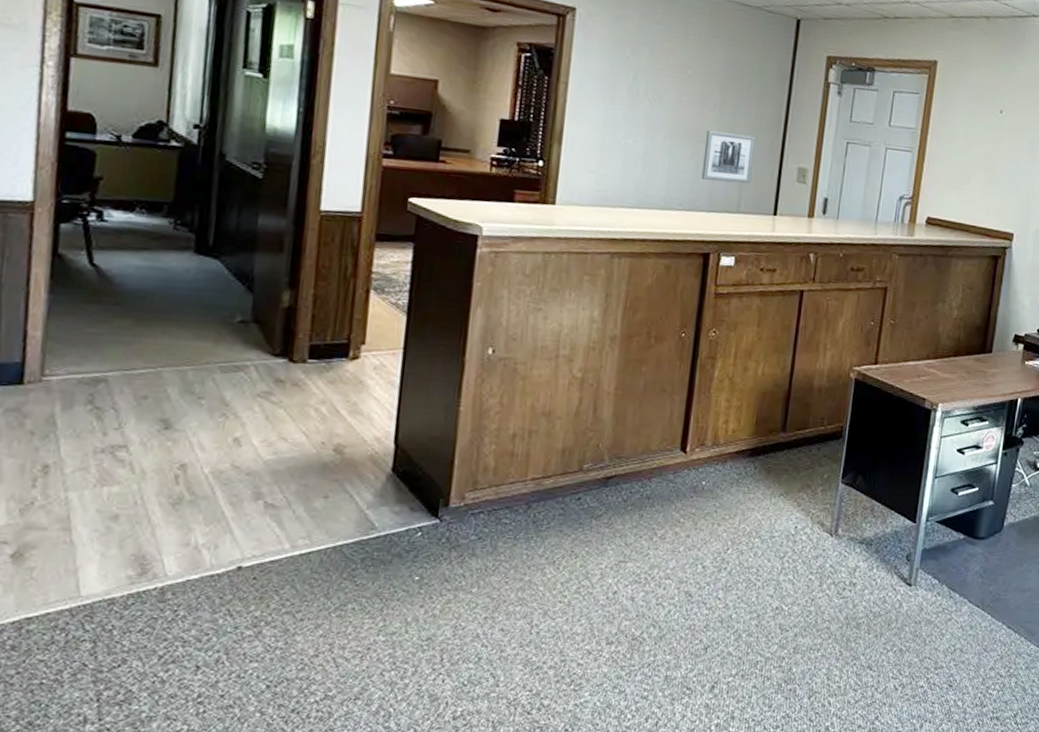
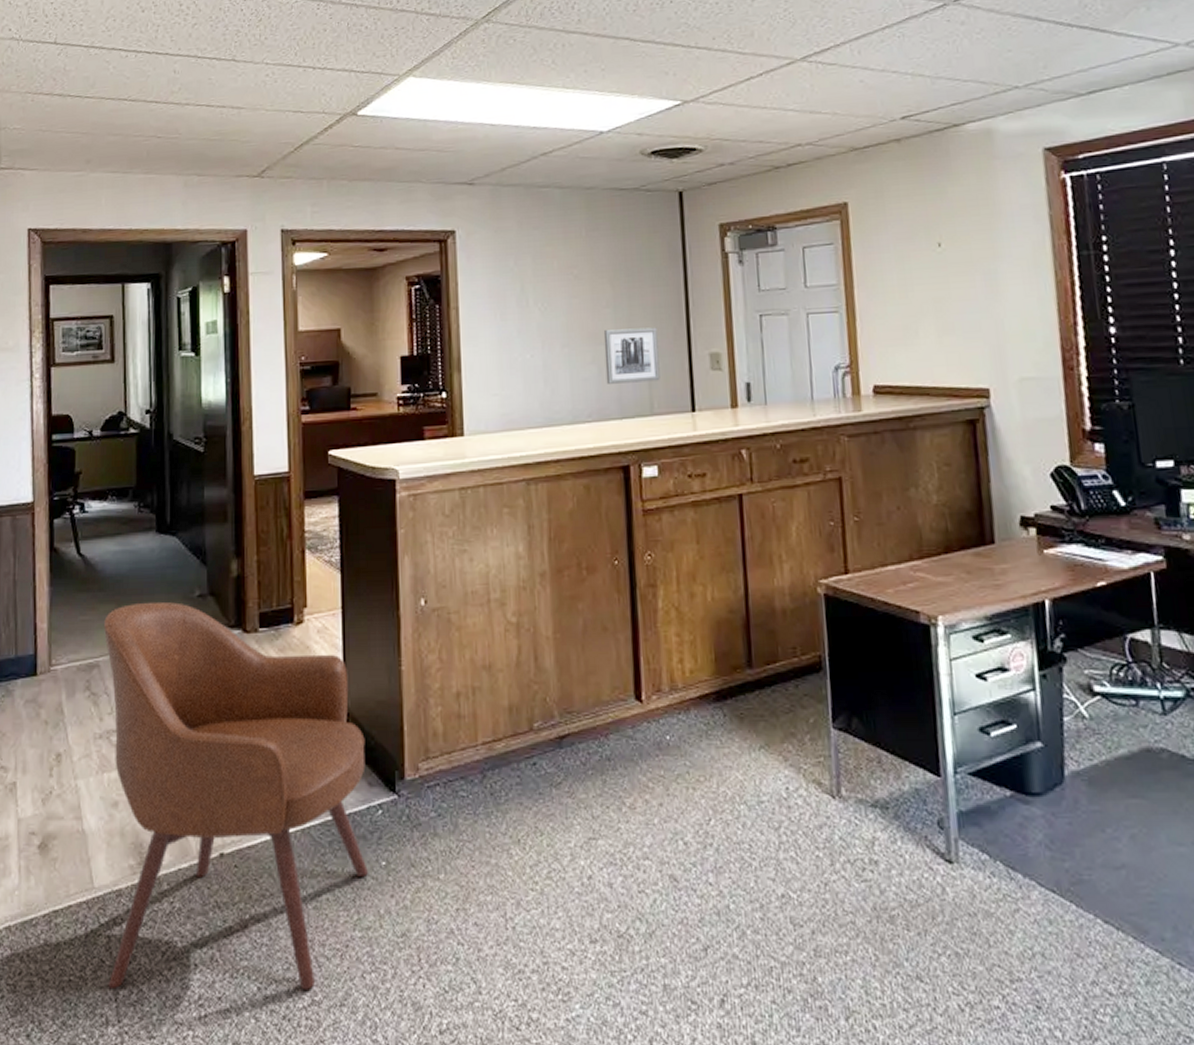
chair: none [89,322,413,690] -> present [104,601,369,990]

